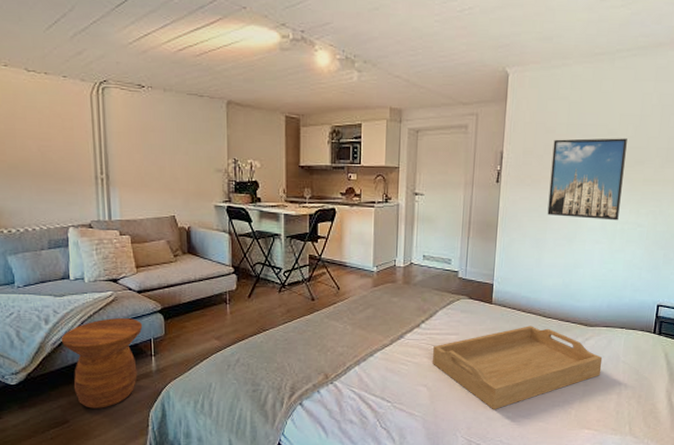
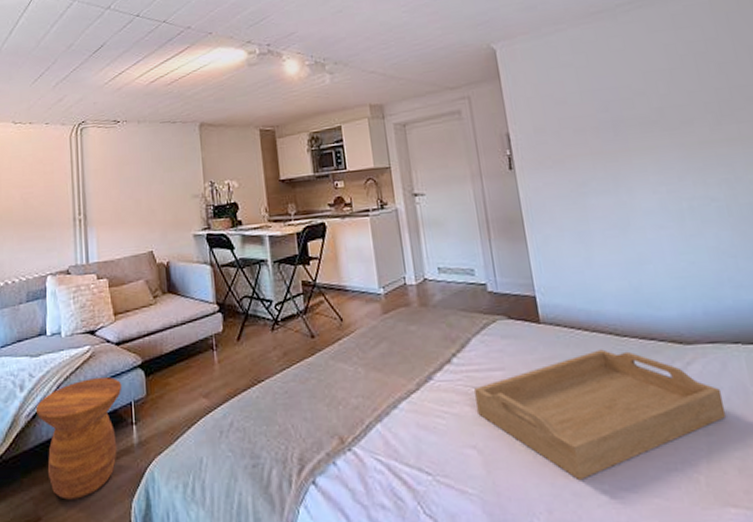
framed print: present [547,138,627,221] -> none [568,97,681,201]

